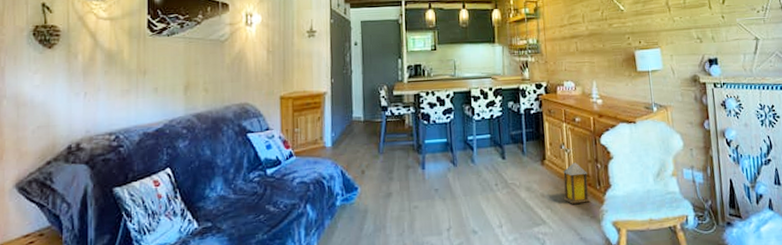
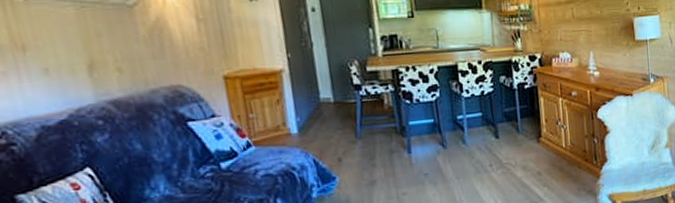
lantern: present [563,162,590,204] -> none [560,138,587,180]

